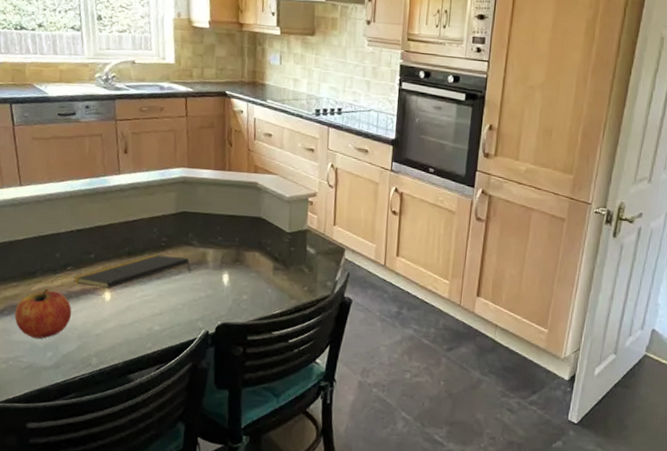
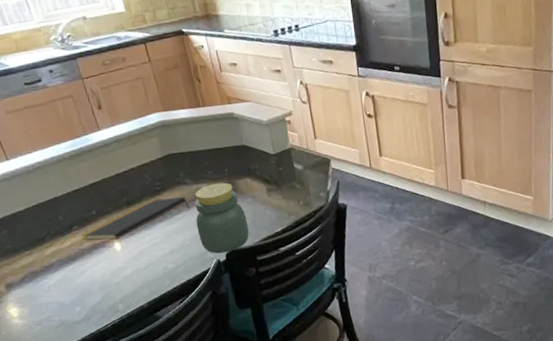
fruit: present [14,288,71,339] -> none [34,250,89,298]
jar: none [192,250,246,325] -> present [195,182,249,254]

